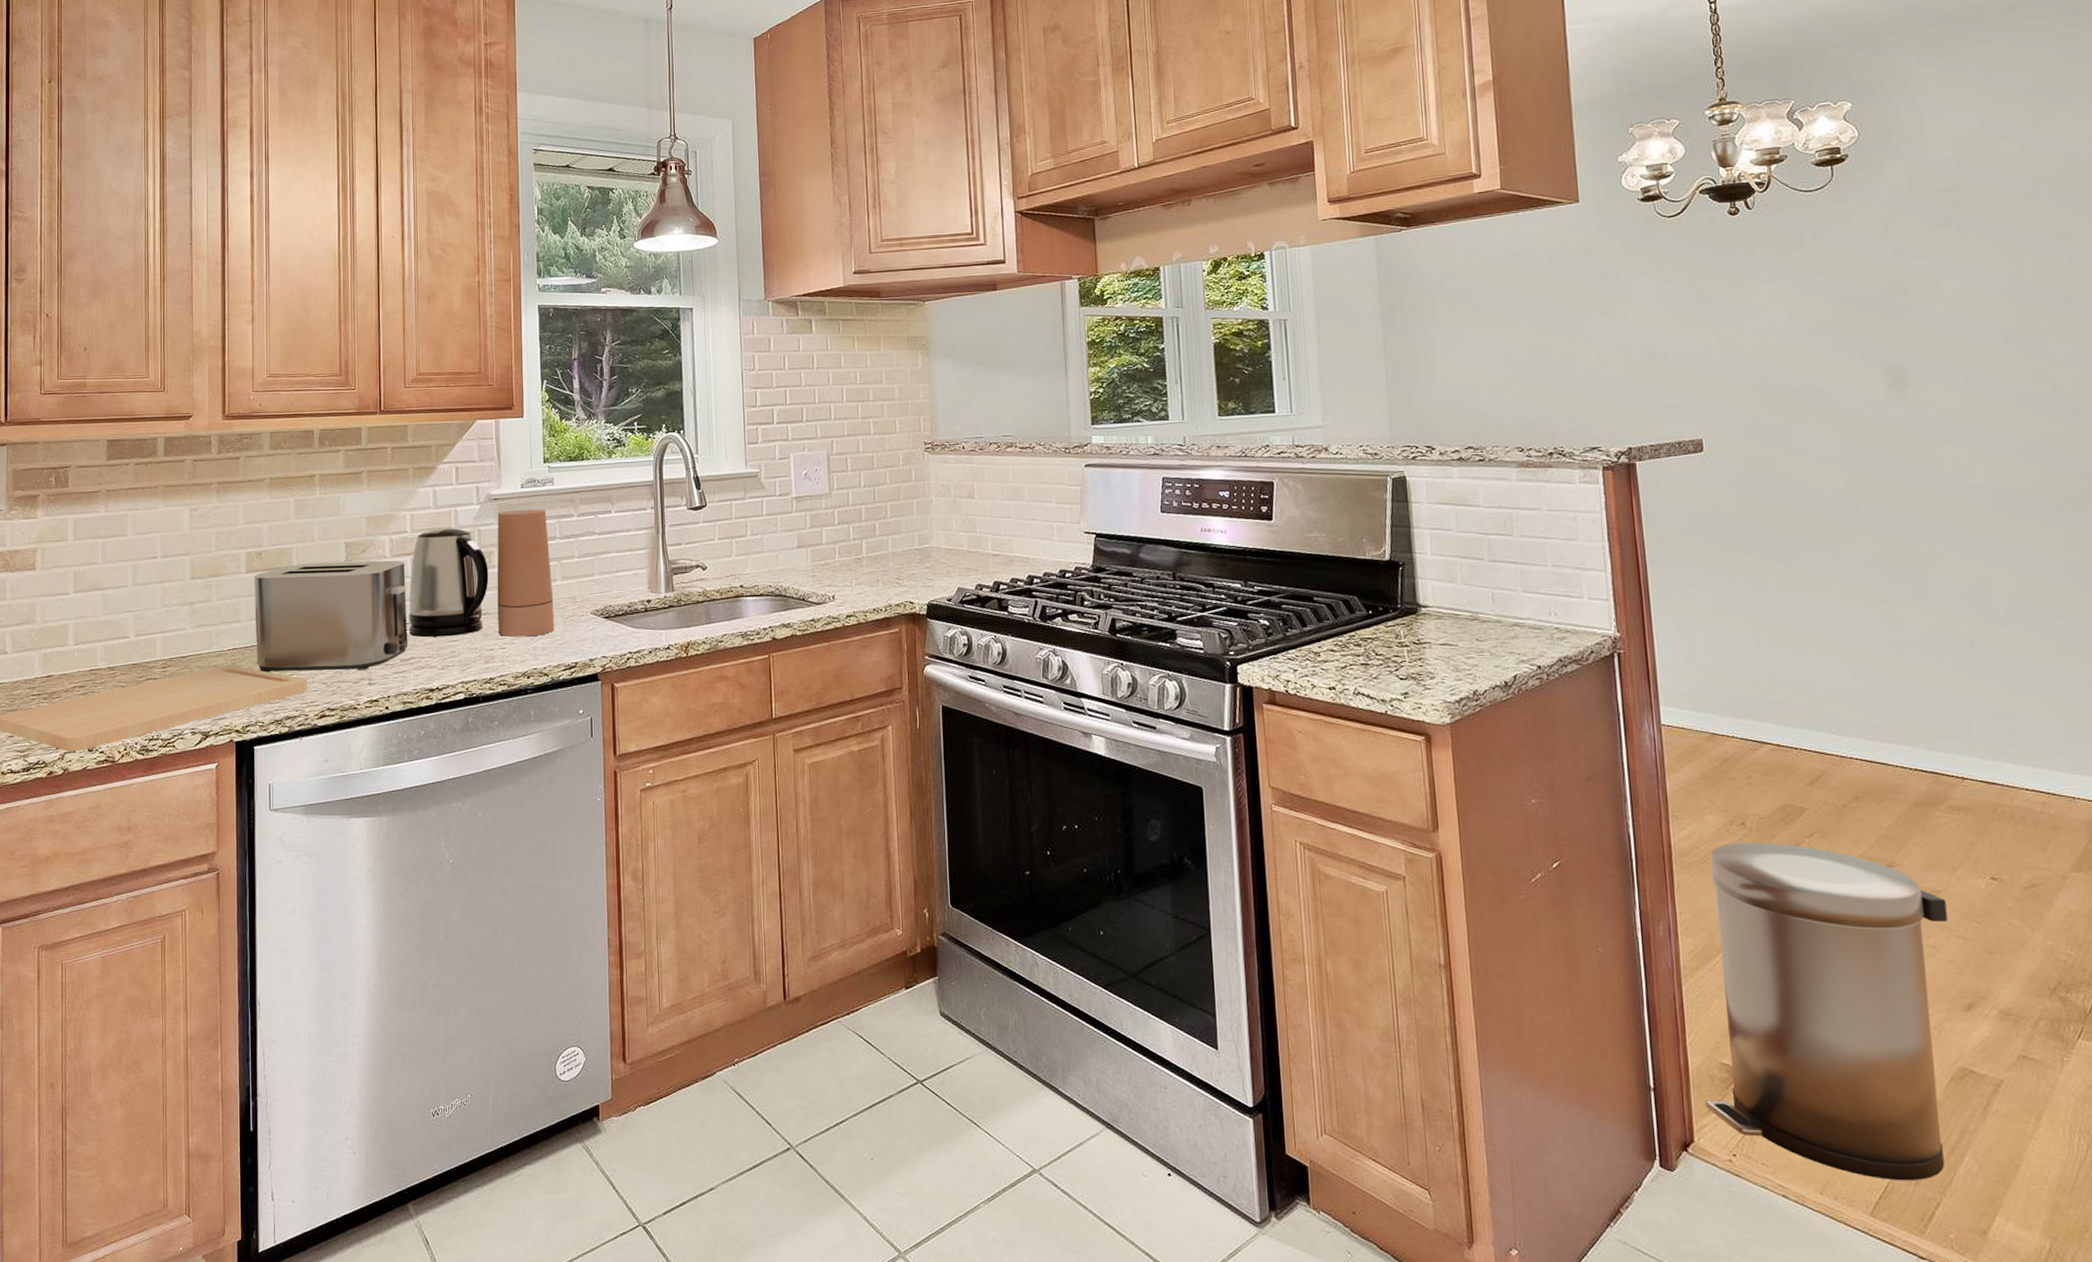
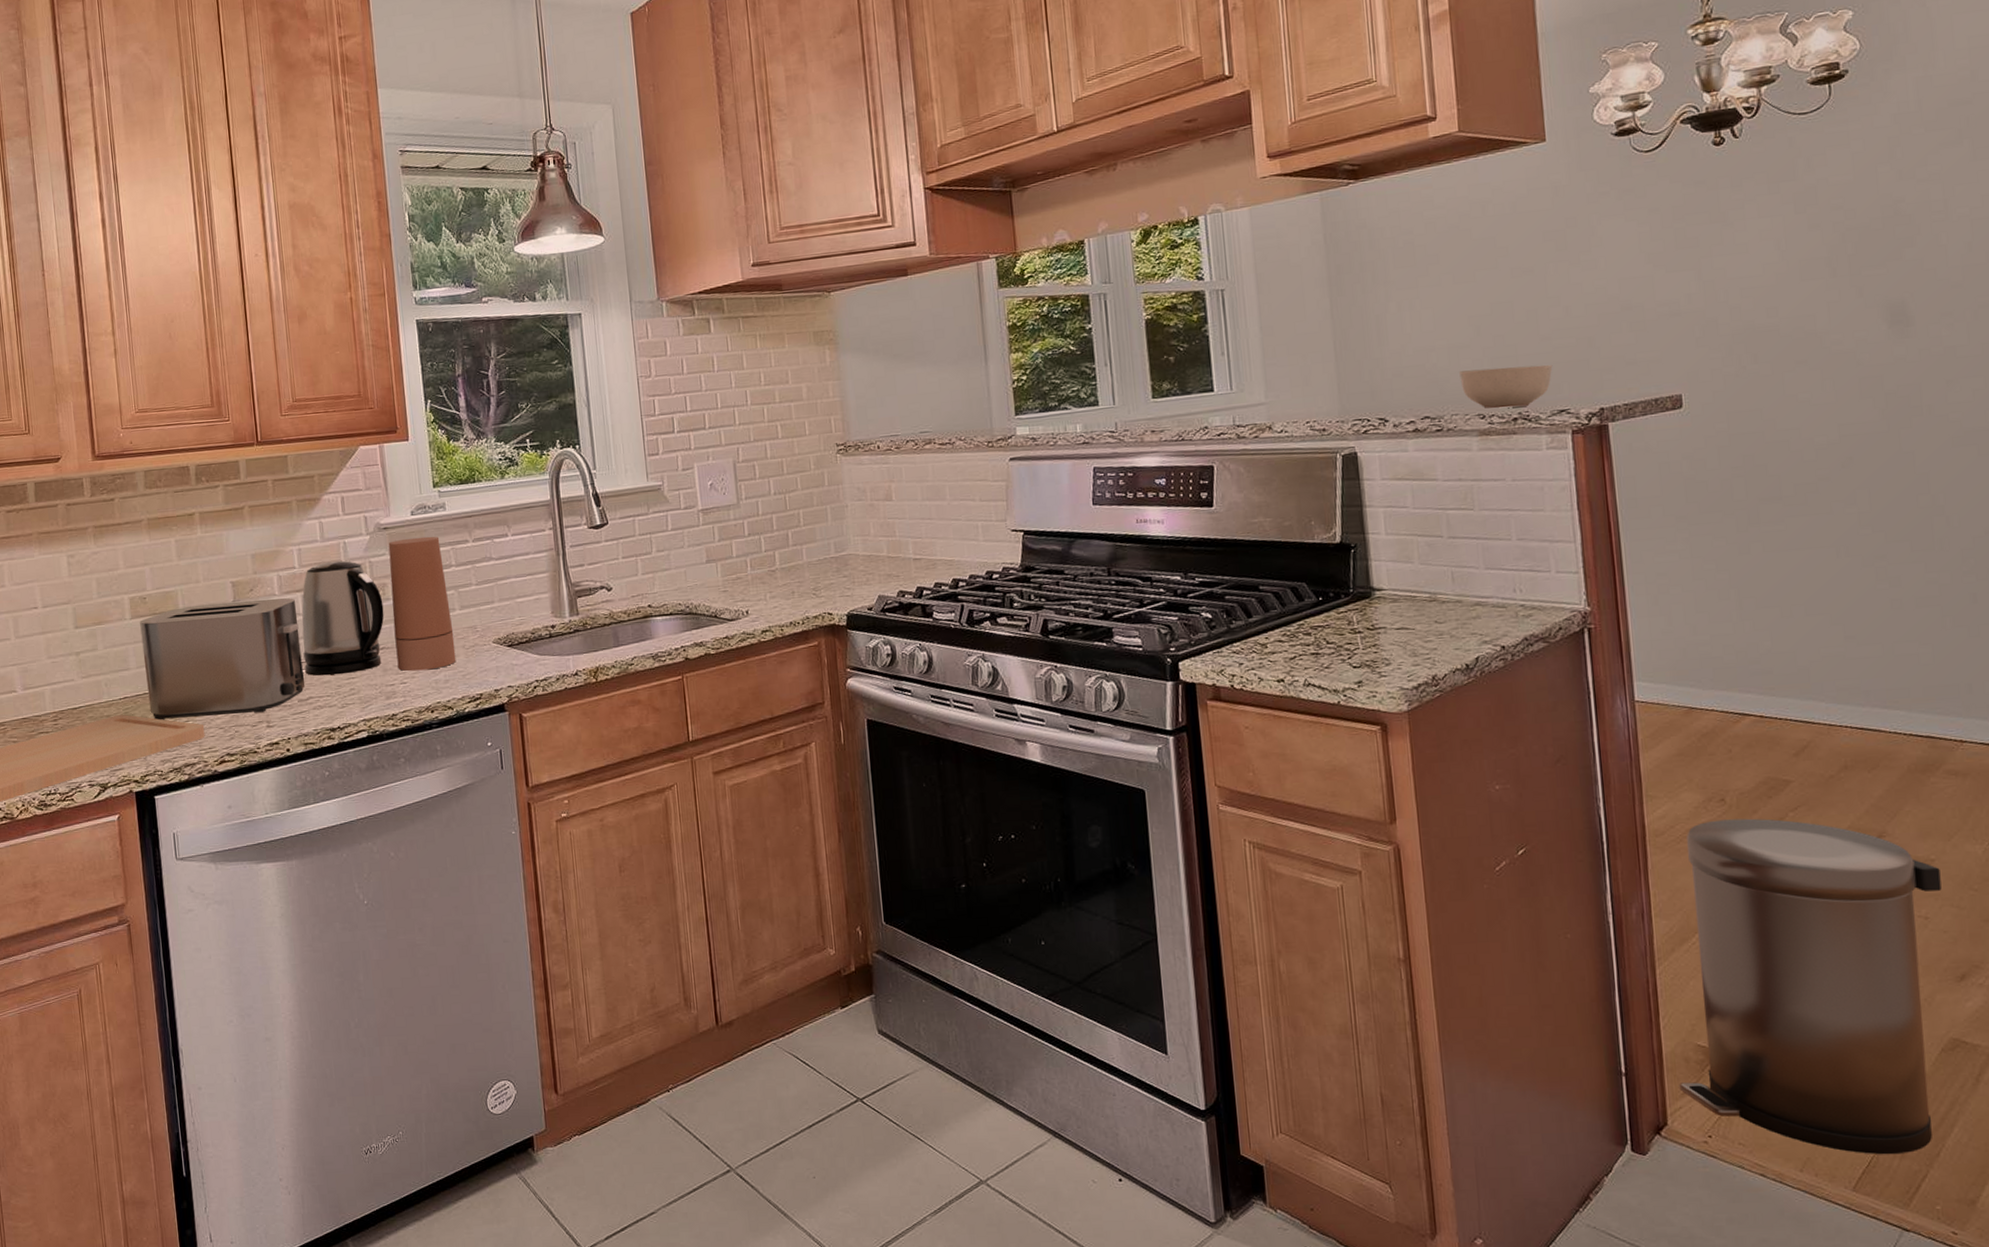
bowl: none [1500,404,1585,443] -> present [1459,364,1553,409]

